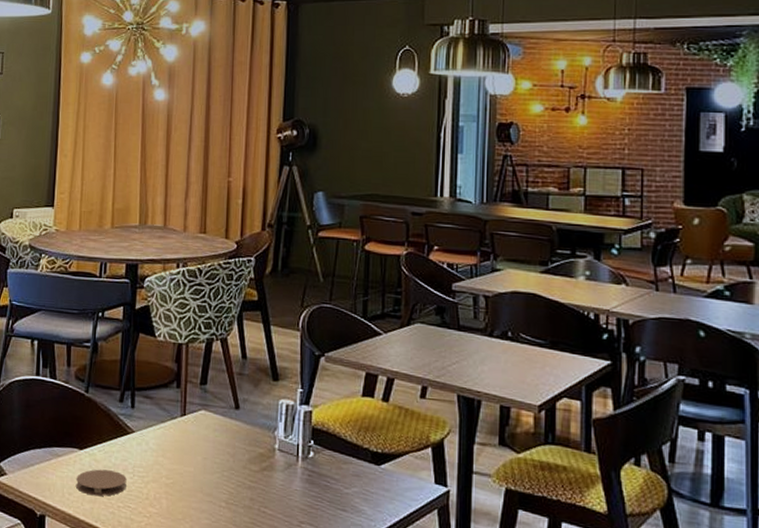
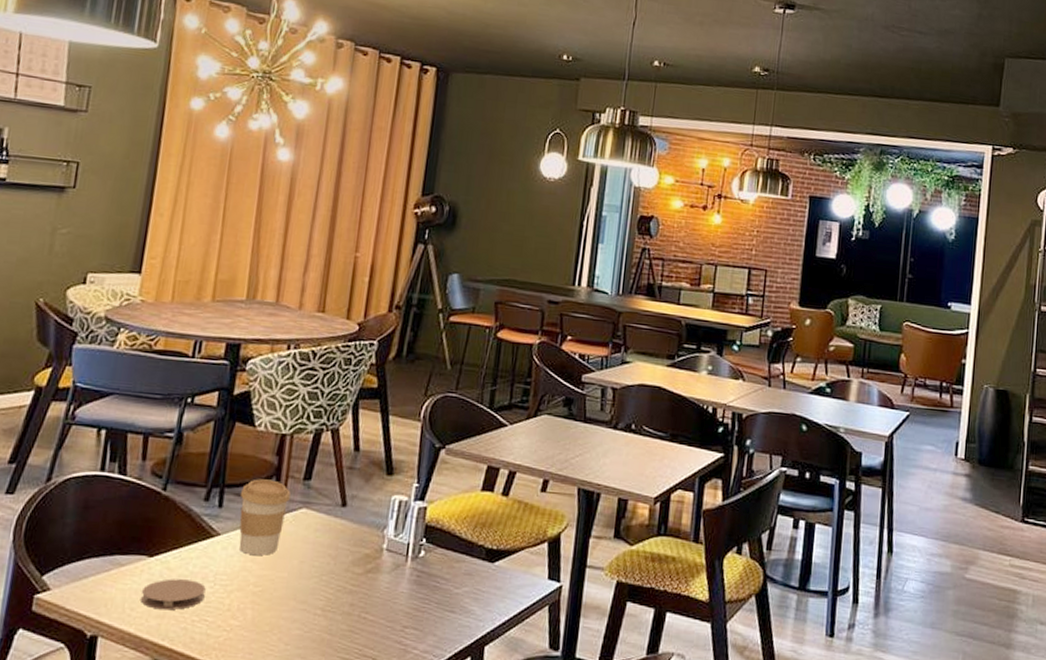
coffee cup: none [148,383,190,451] -> present [239,479,291,555]

